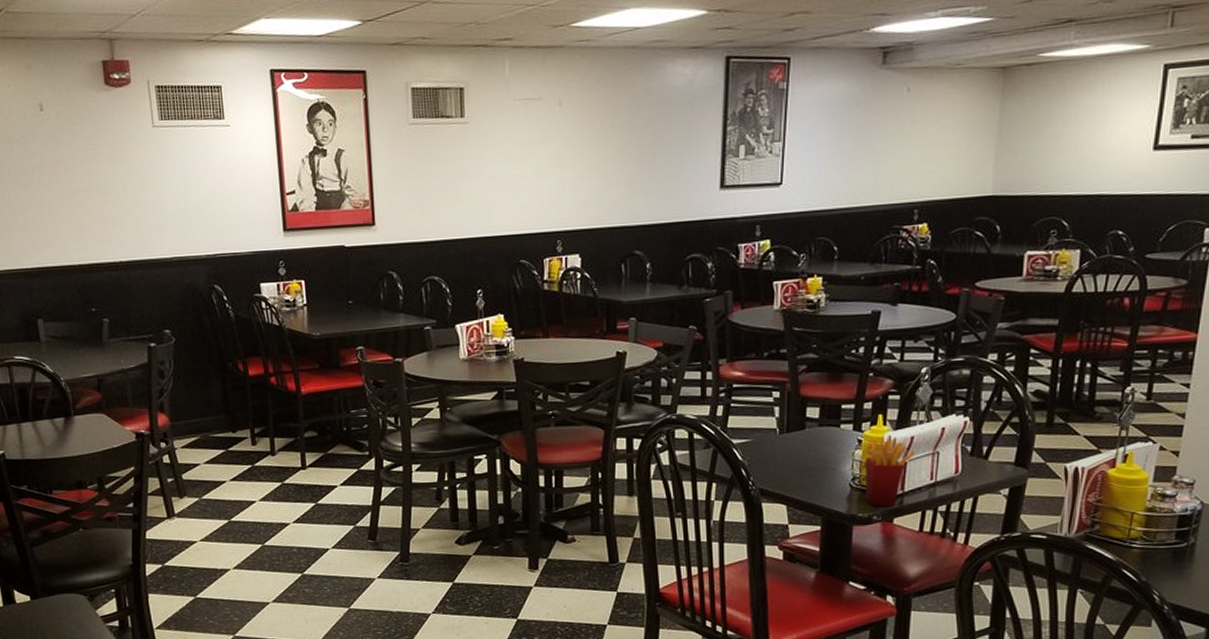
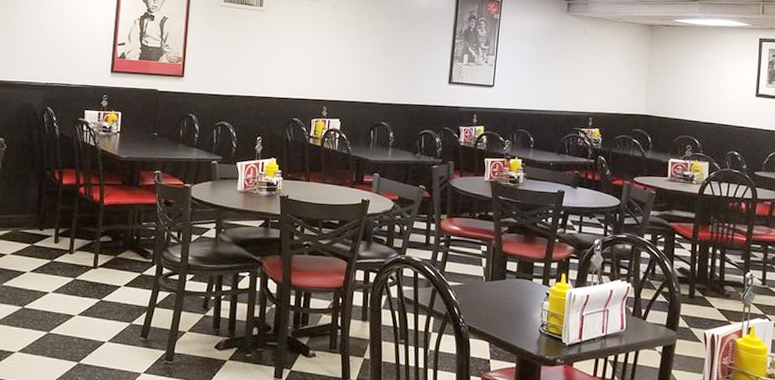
french fries: present [865,439,916,507] -> none [551,294,591,353]

